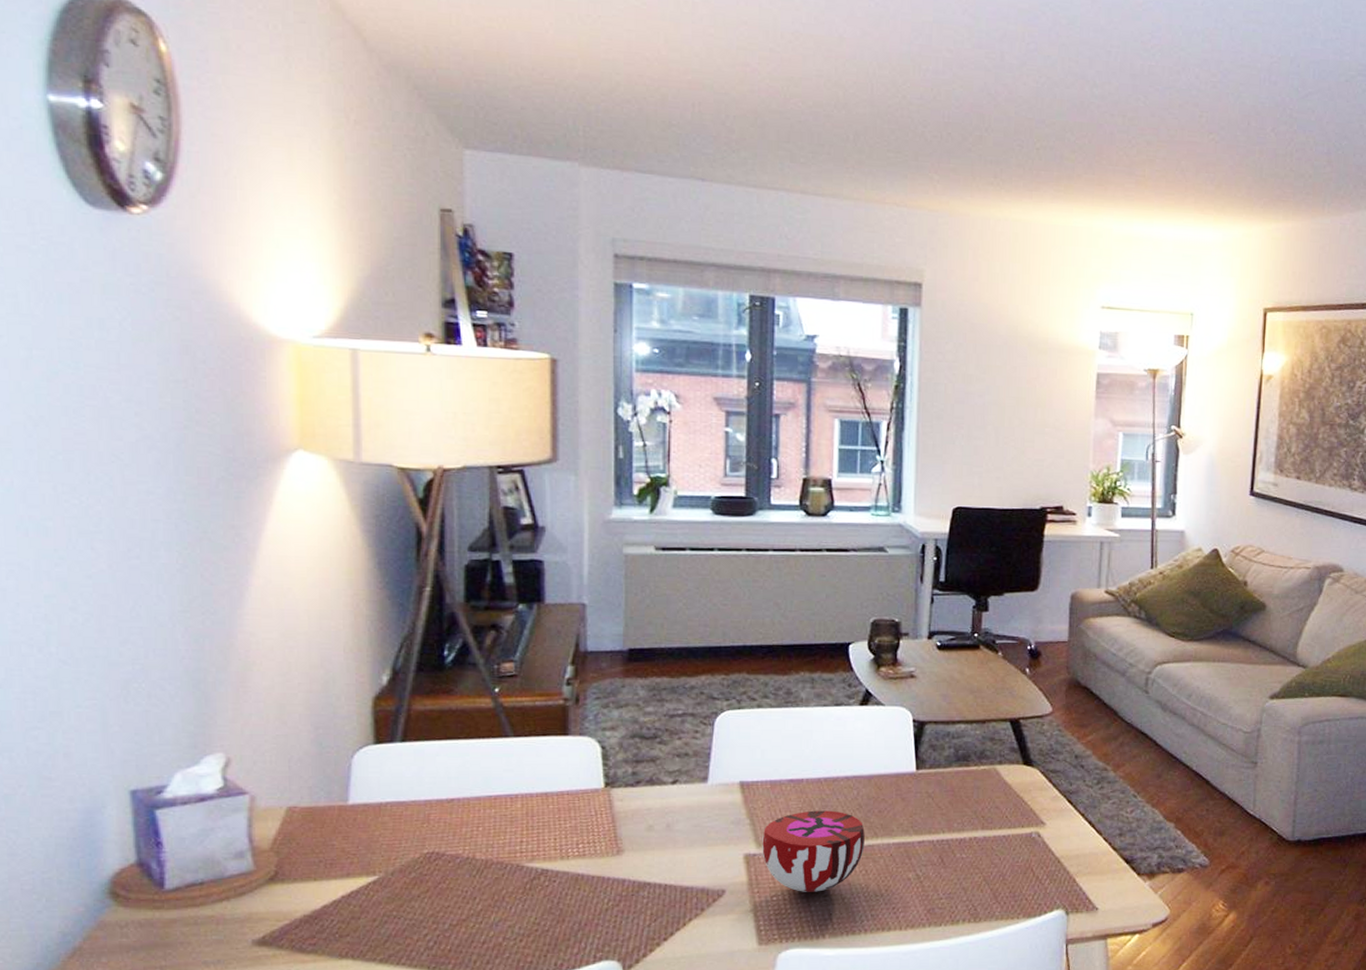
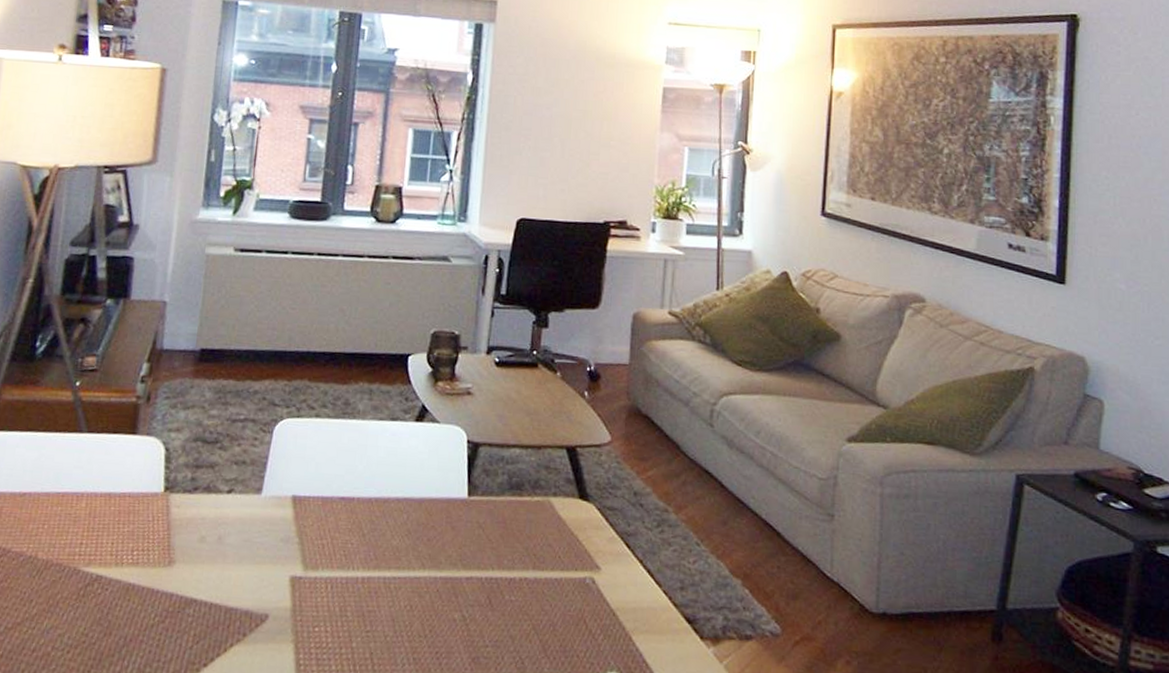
decorative bowl: present [762,810,866,892] -> none [308,533,413,626]

